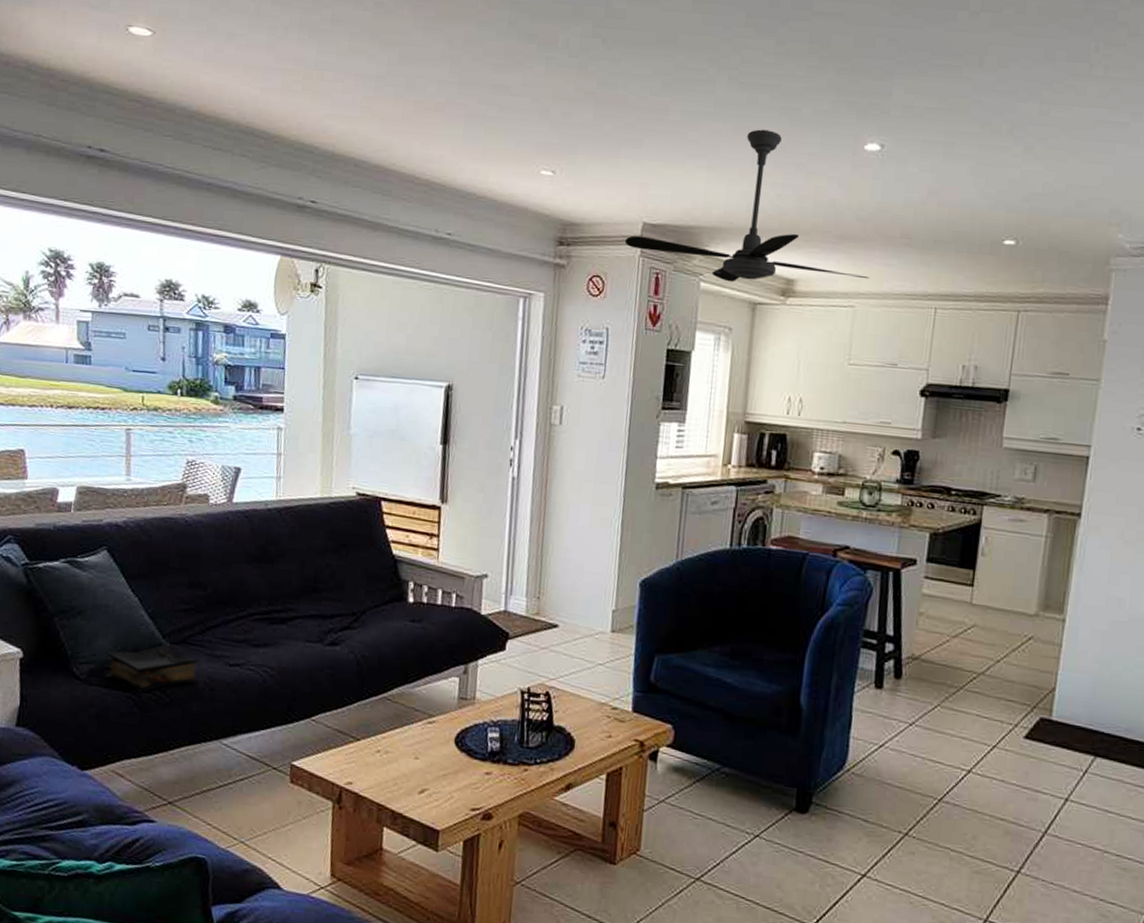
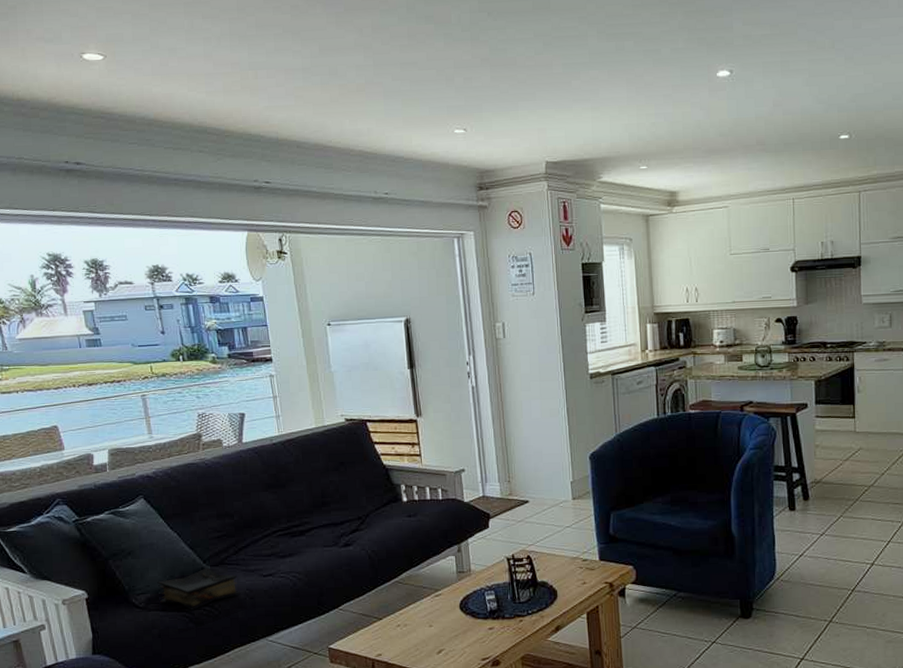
ceiling fan: present [624,129,870,283] -> none [533,70,737,201]

